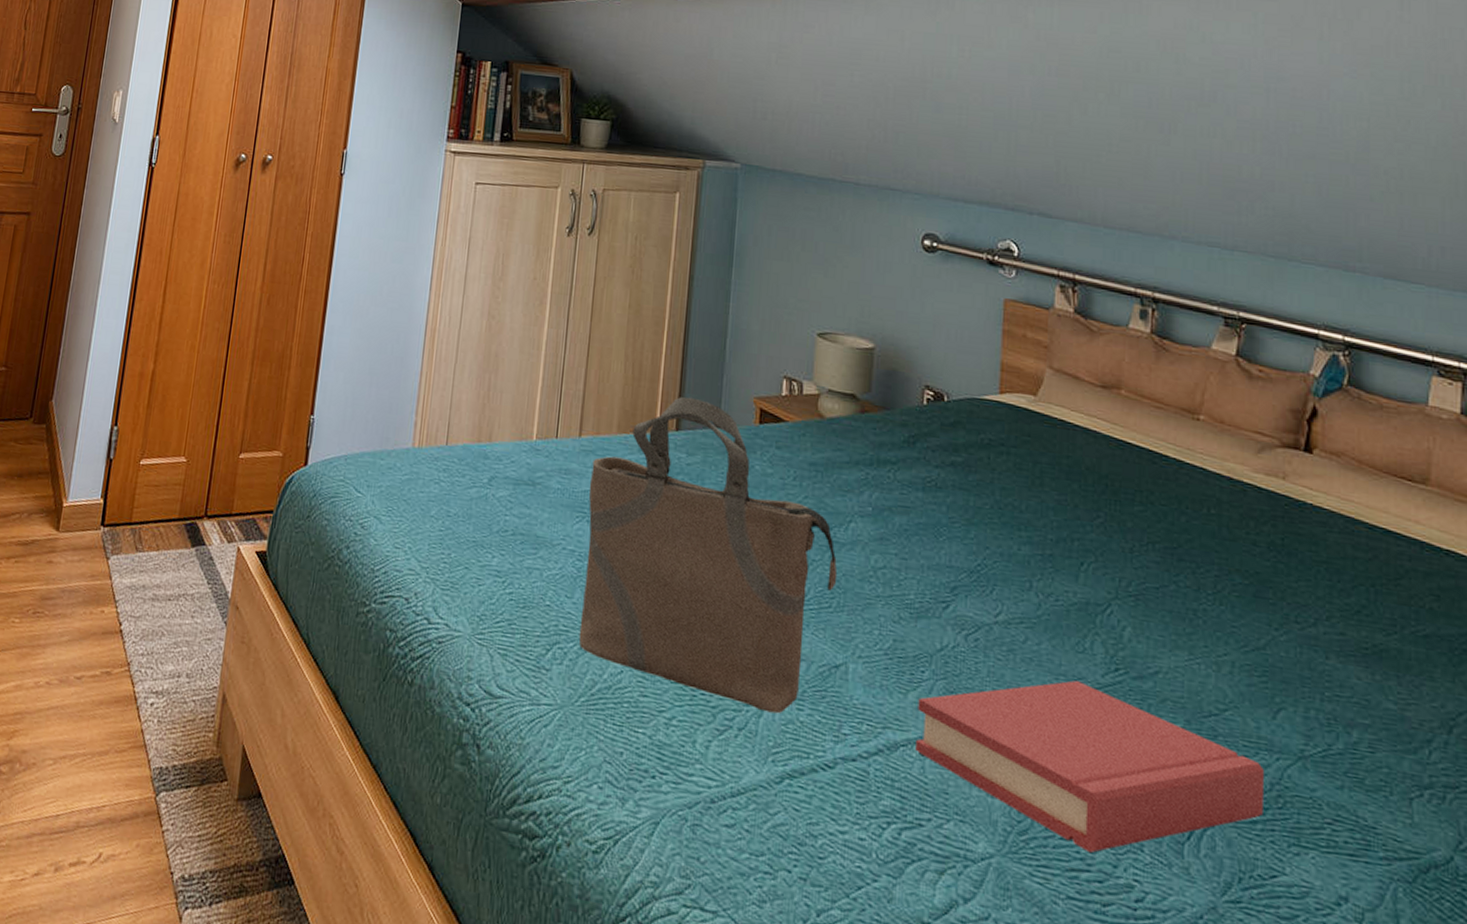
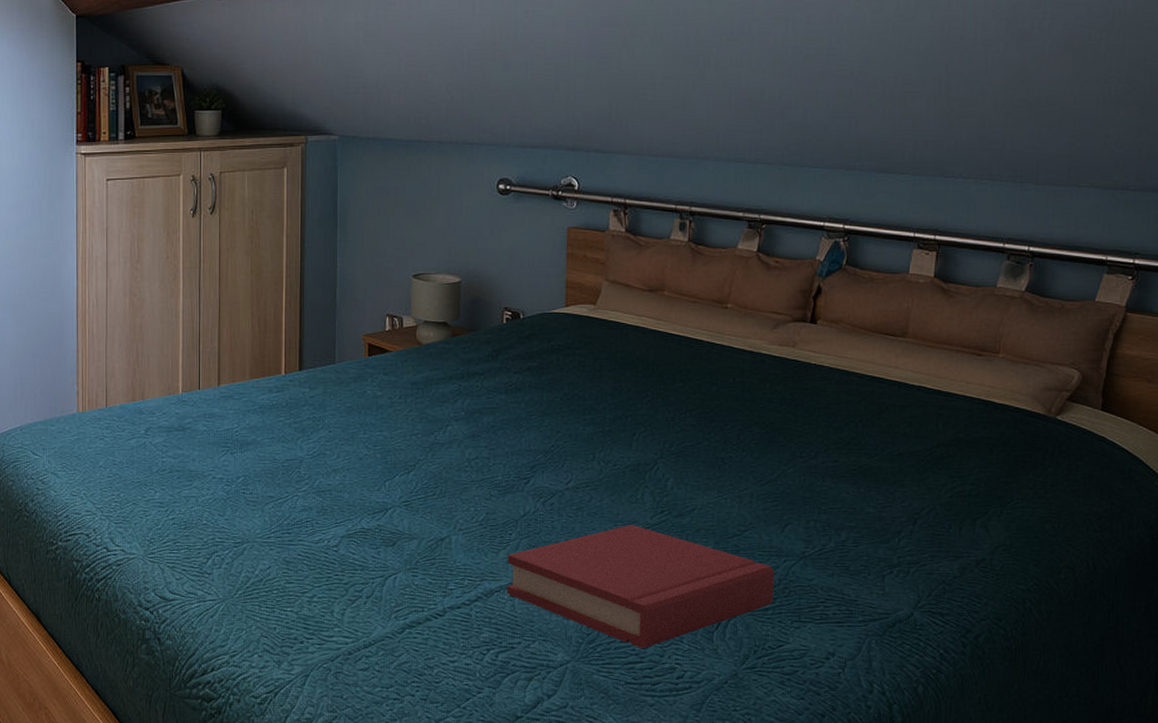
tote bag: present [578,397,838,714] -> none [230,341,439,582]

